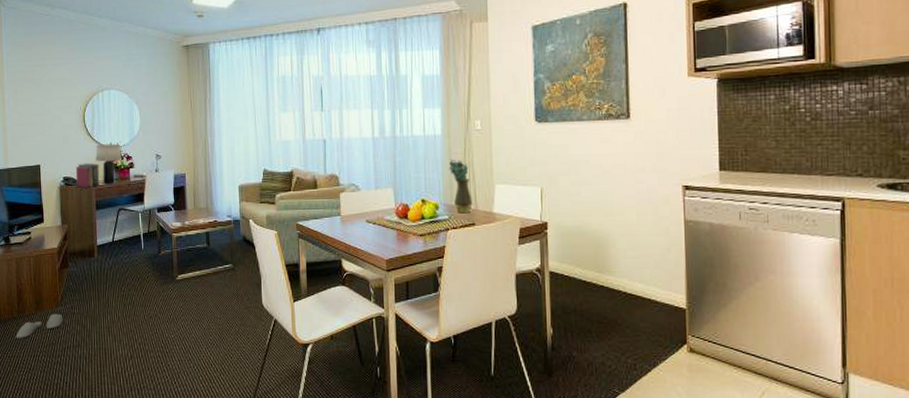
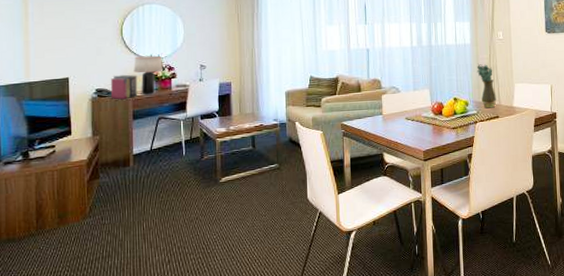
slippers: present [16,313,63,339] -> none [33,226,92,257]

